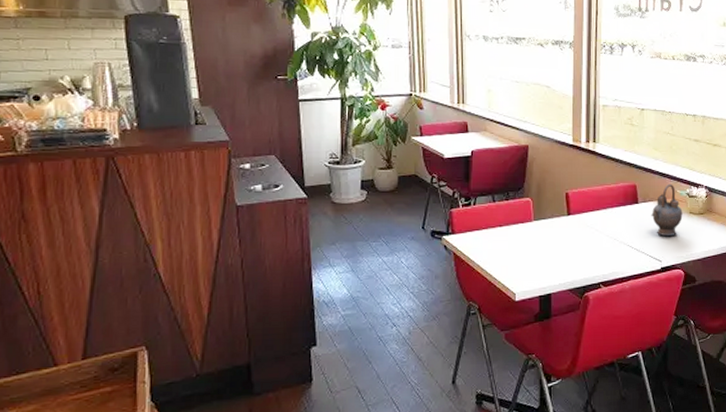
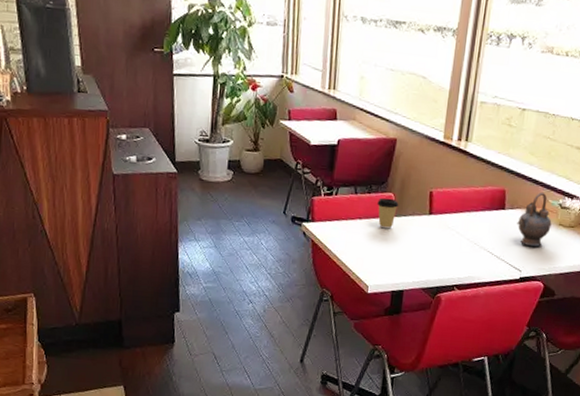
coffee cup: none [516,203,537,234] -> present [377,197,399,229]

